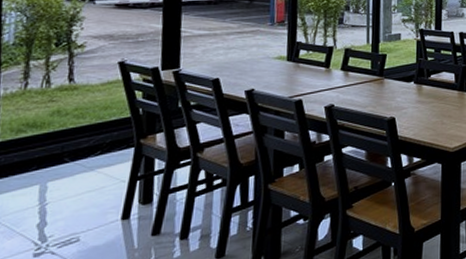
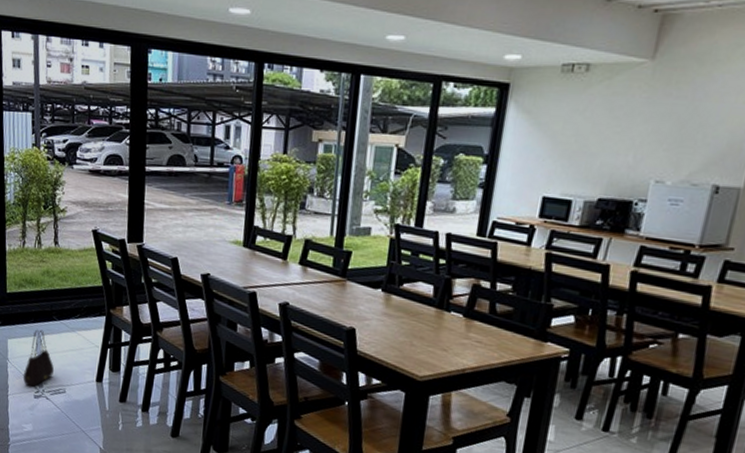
handbag: none [17,176,65,244] -> present [23,329,55,387]

